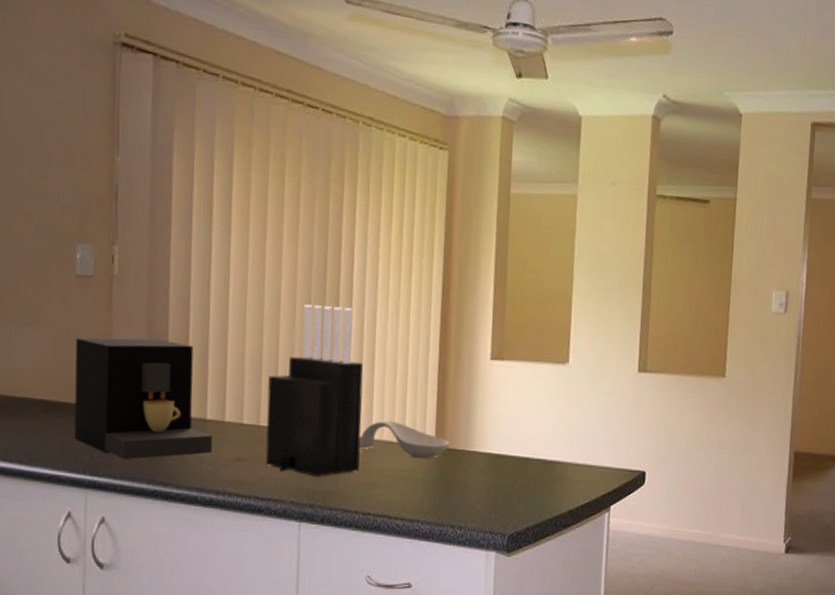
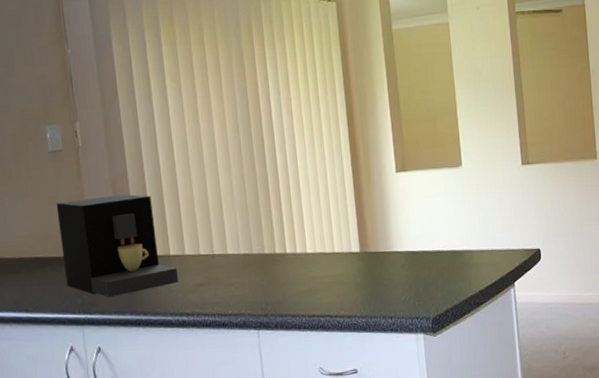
knife block: present [265,304,364,477] -> none [215,146,301,291]
spoon rest: present [359,421,450,459] -> none [297,235,372,264]

